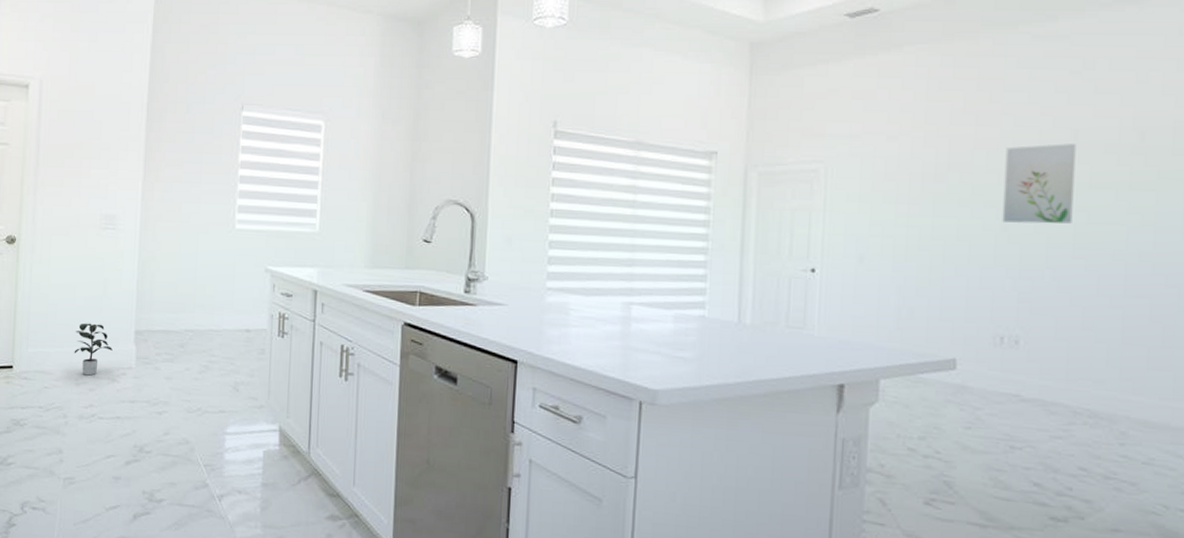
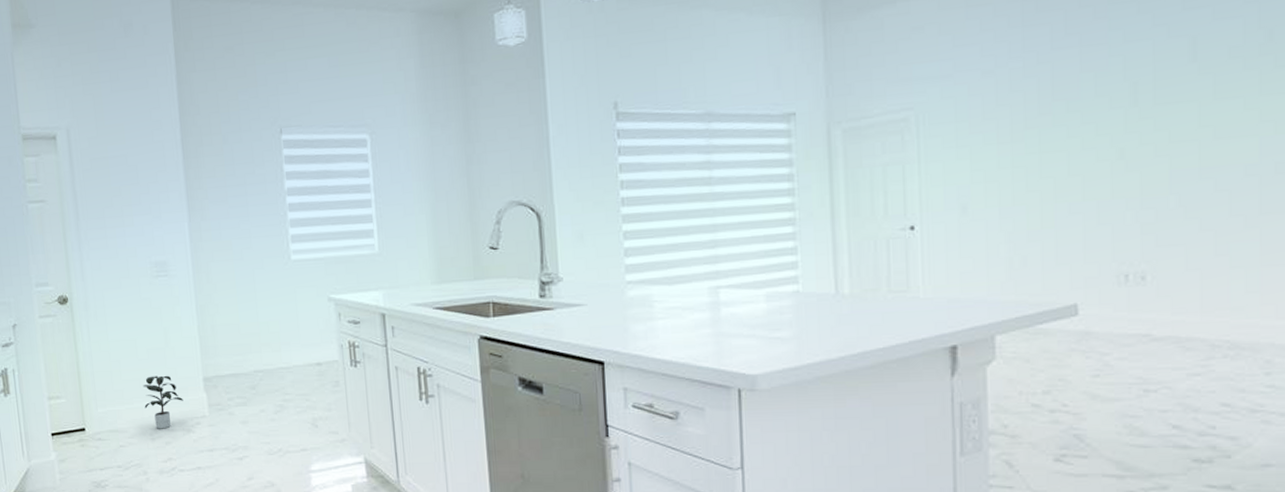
wall art: present [1002,144,1076,224] -> none [1116,53,1196,149]

